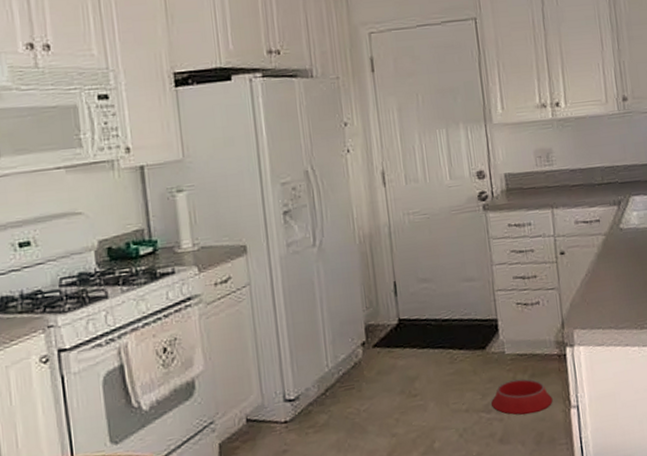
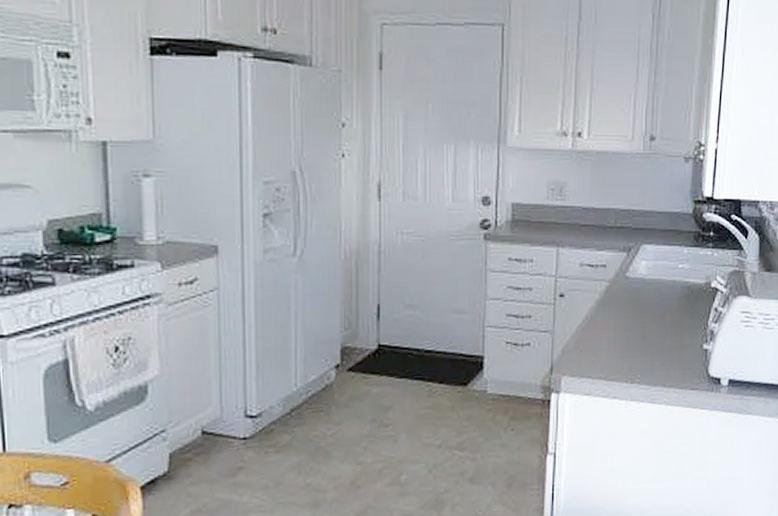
pet bowl: present [491,378,553,415] -> none [466,420,530,456]

